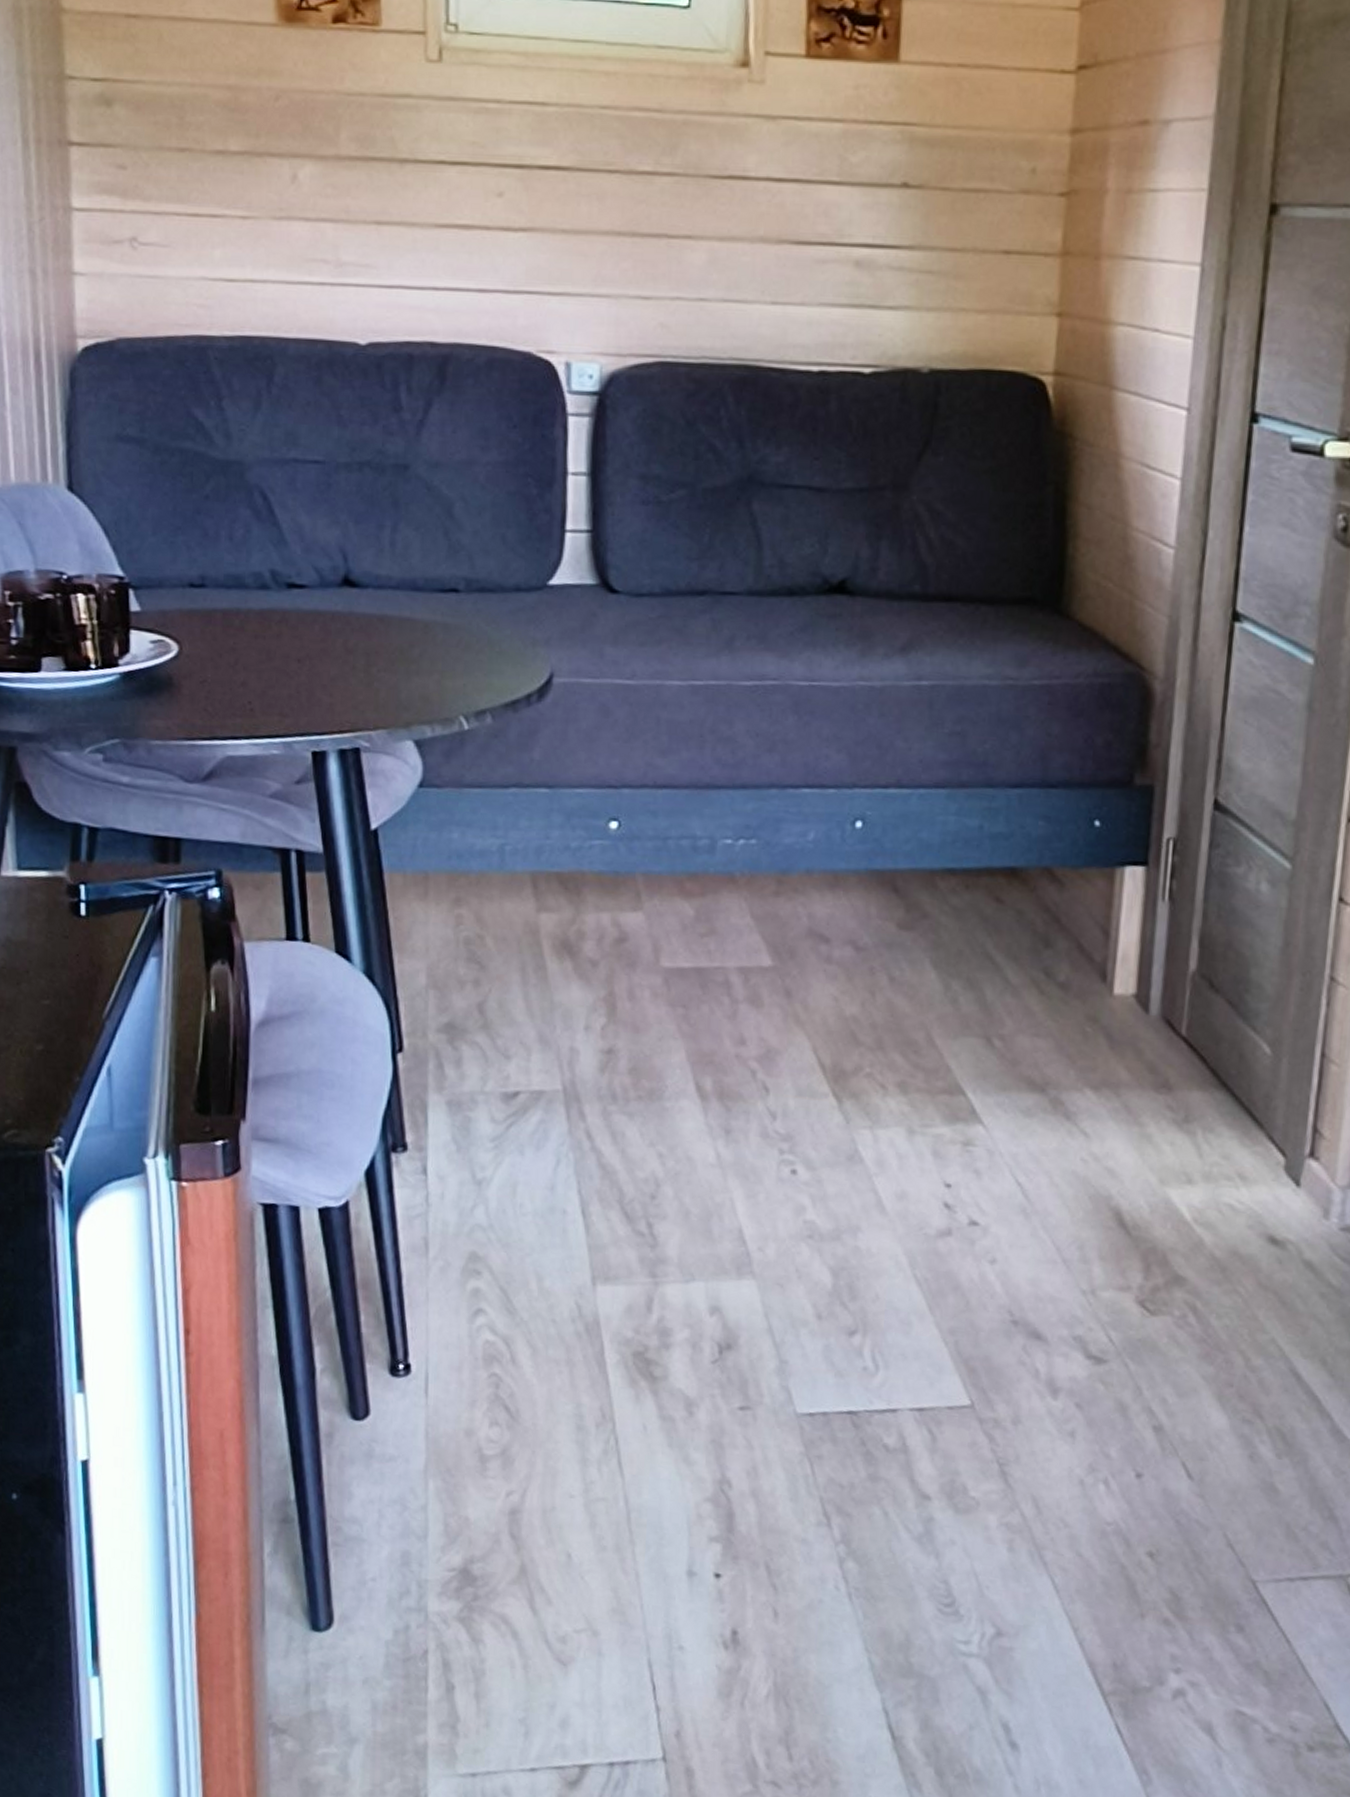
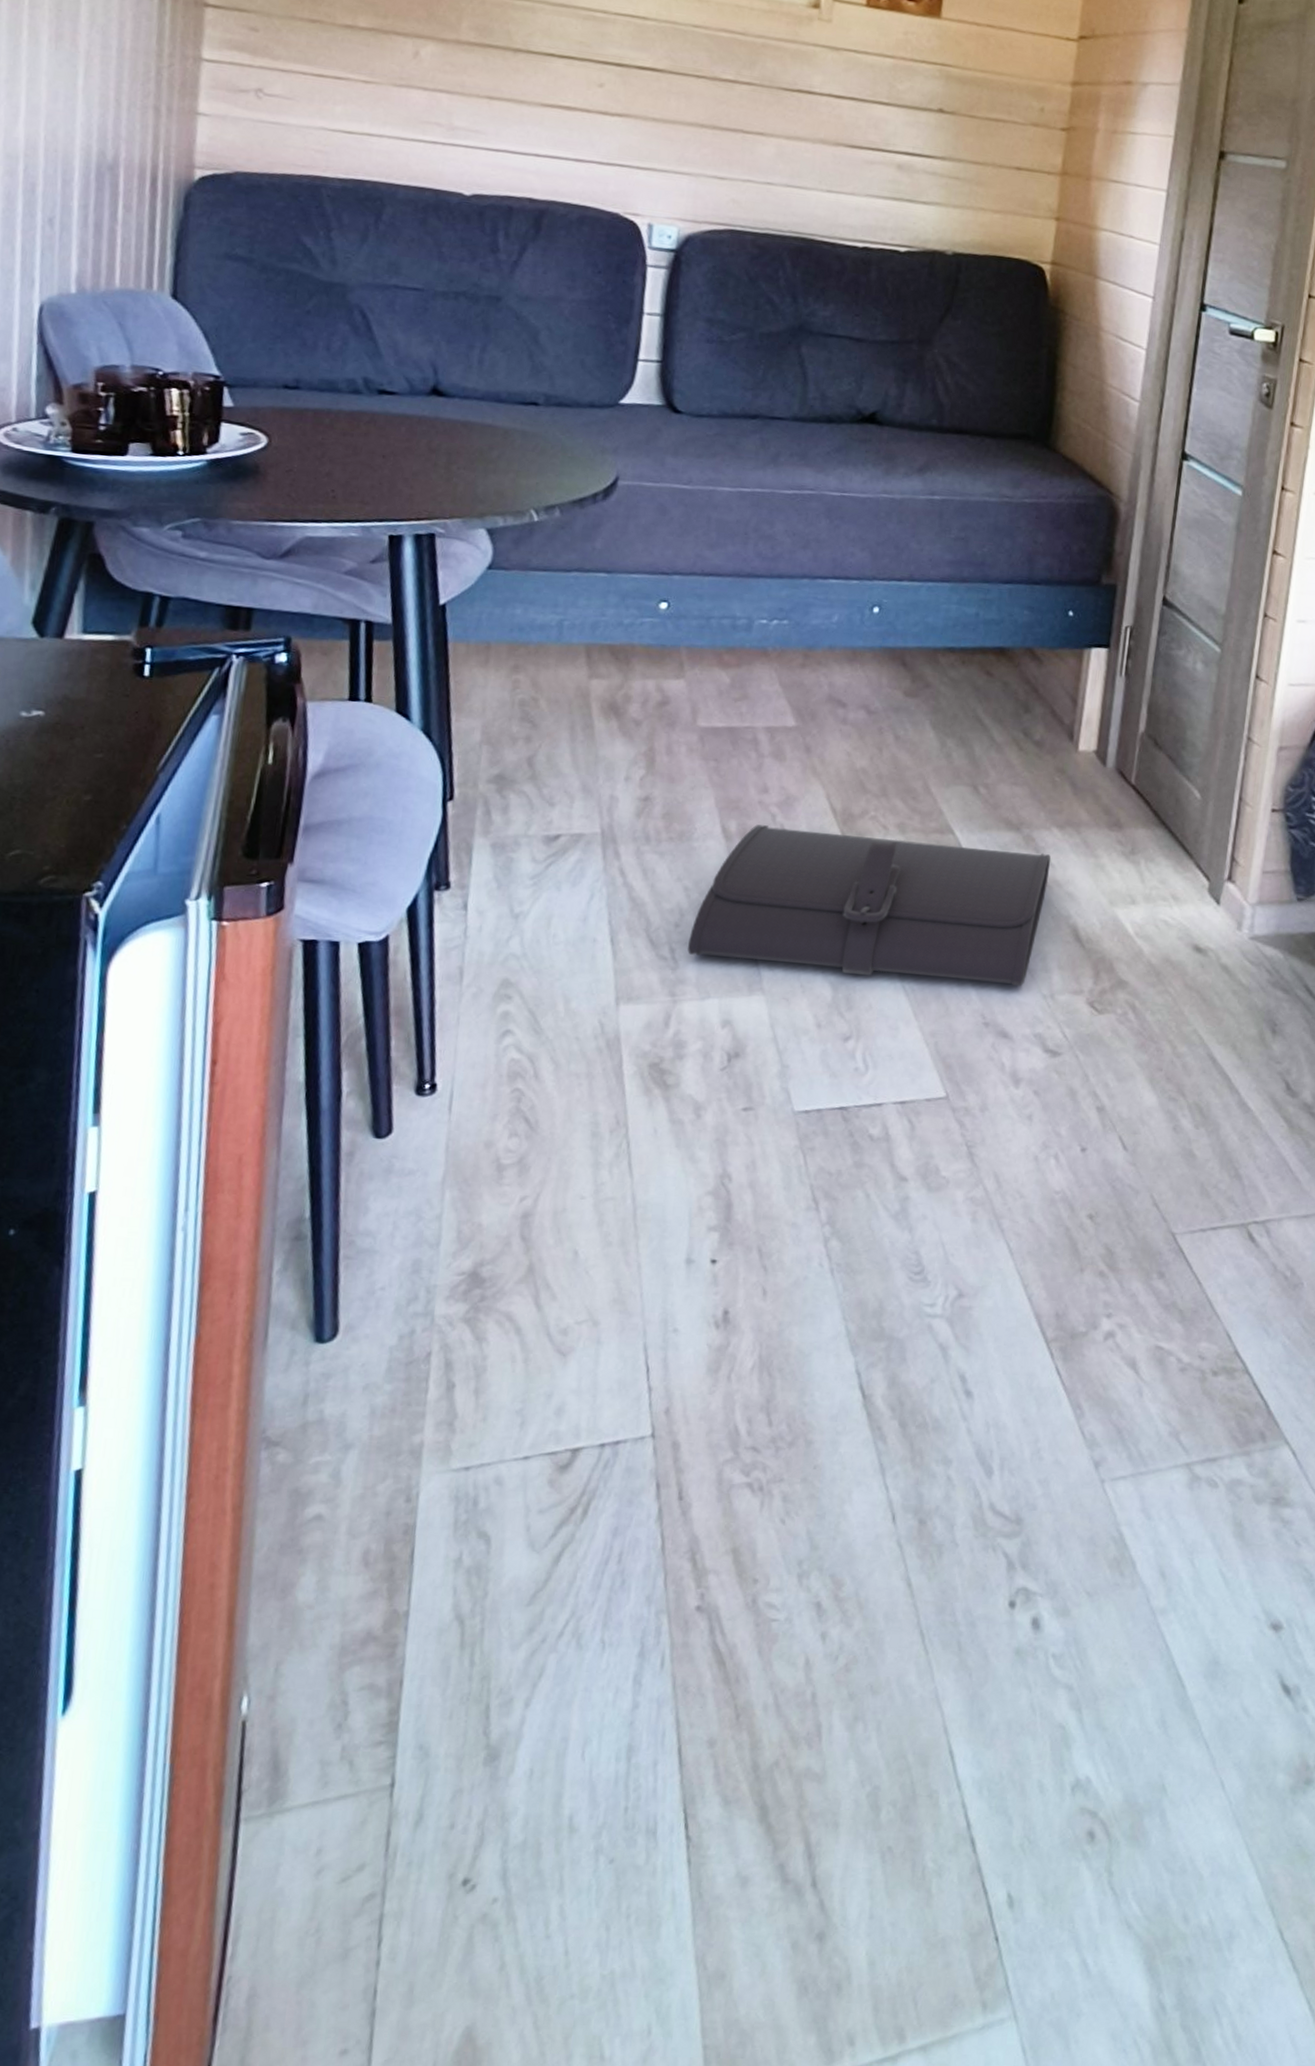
tool roll: none [666,1082,1086,1280] -> present [687,824,1052,987]

